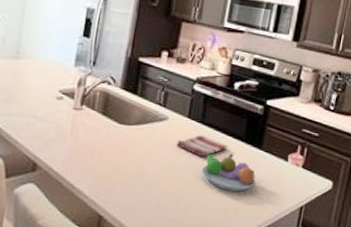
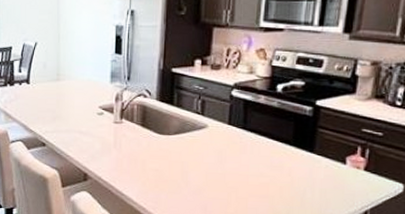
dish towel: present [177,135,228,156] -> none [219,141,275,162]
fruit bowl: present [201,153,256,192] -> none [248,158,309,197]

